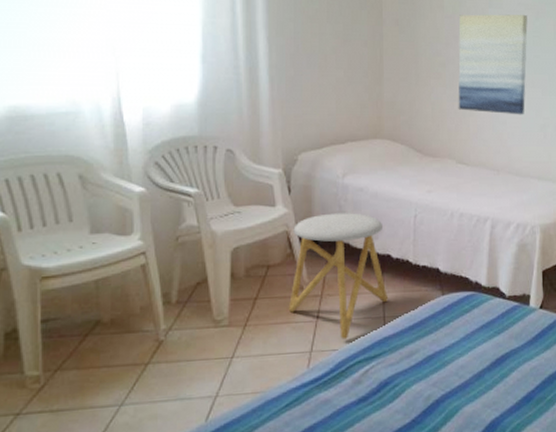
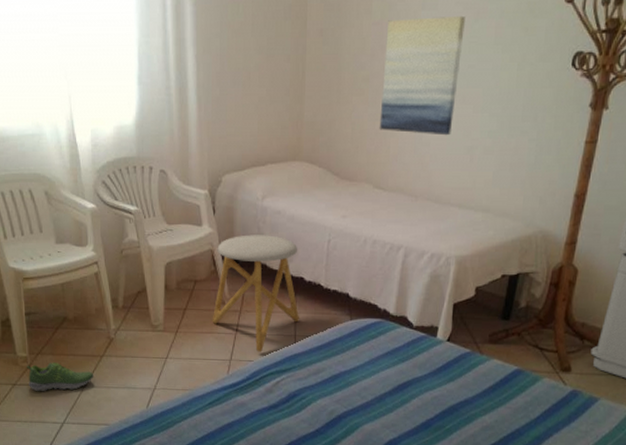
shoe: none [37,378,135,420] -> present [26,362,94,392]

